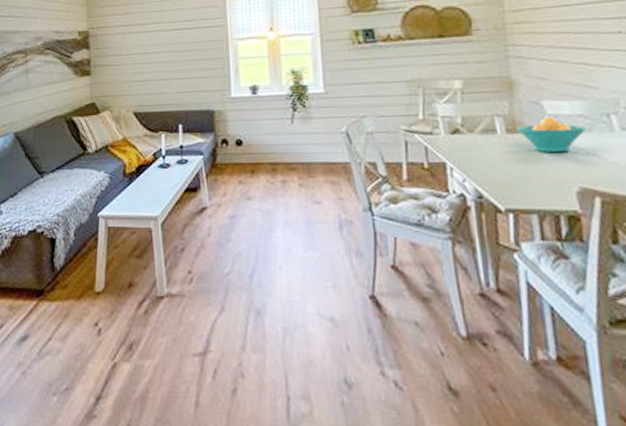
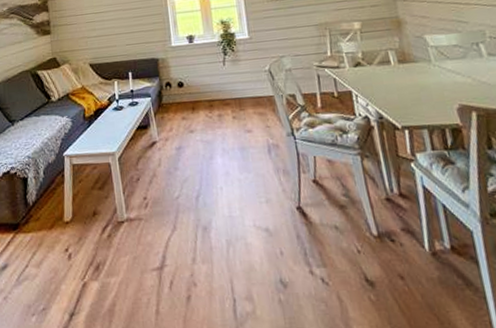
fruit bowl: present [517,117,588,153] -> none [407,48,462,78]

